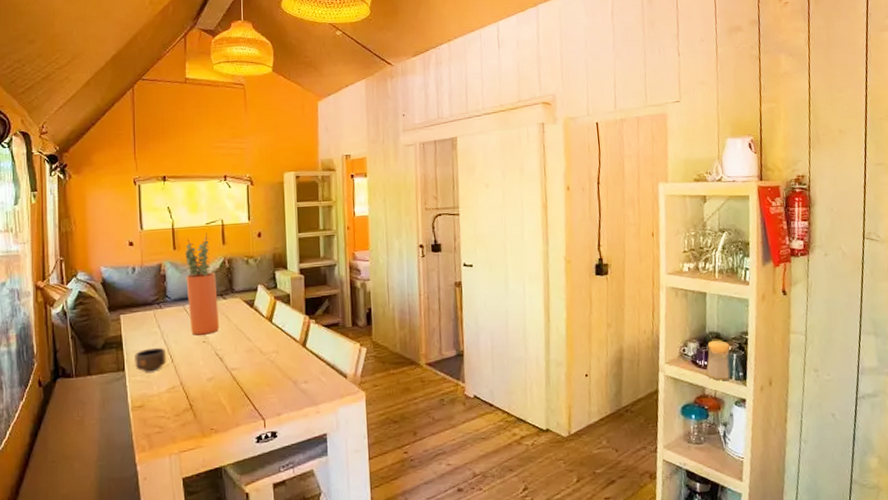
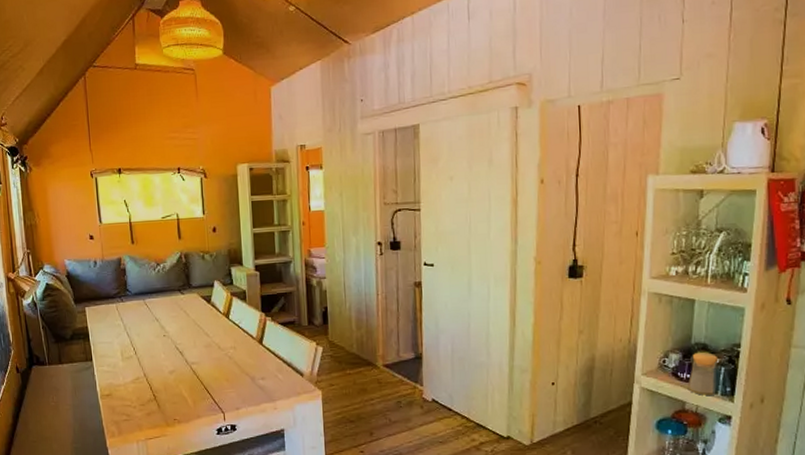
mug: present [135,347,167,372] -> none [101,339,130,363]
vase: present [185,232,220,336] -> none [143,226,179,329]

